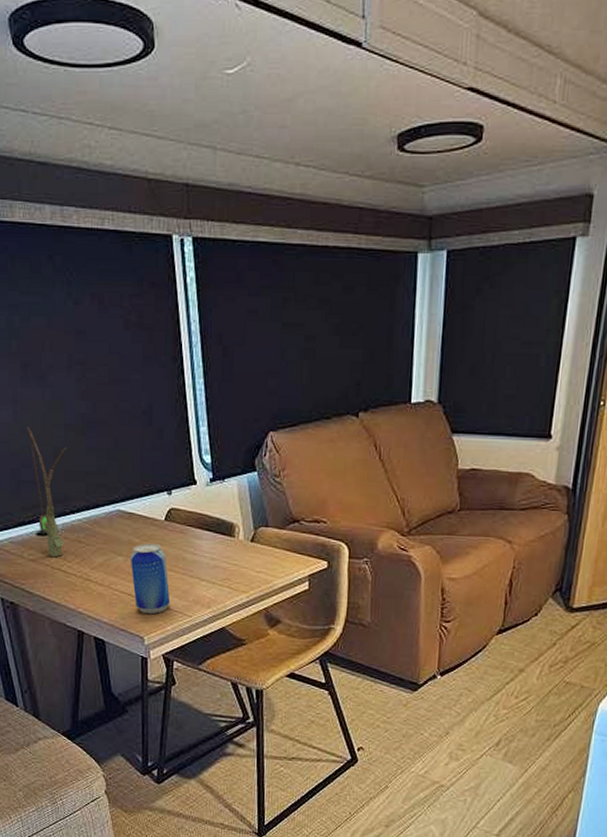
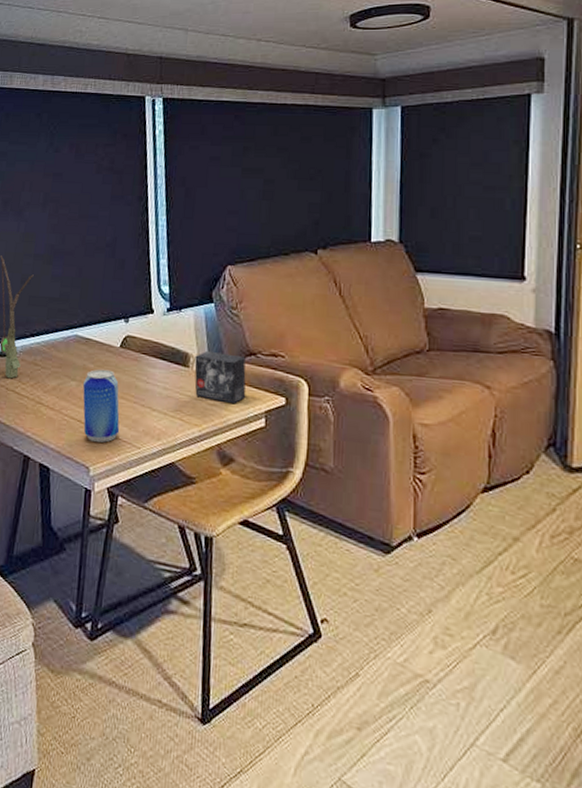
small box: none [240,519,291,570] -> present [194,350,246,405]

